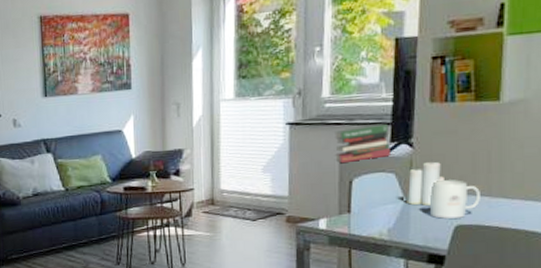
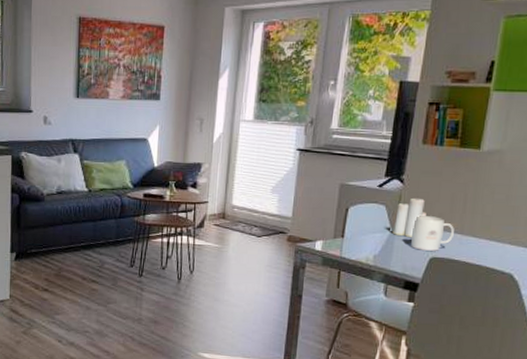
books: present [335,123,392,164] -> none [336,158,385,192]

